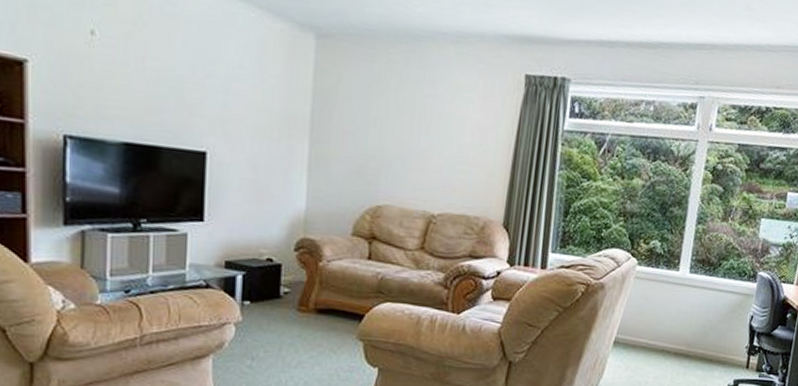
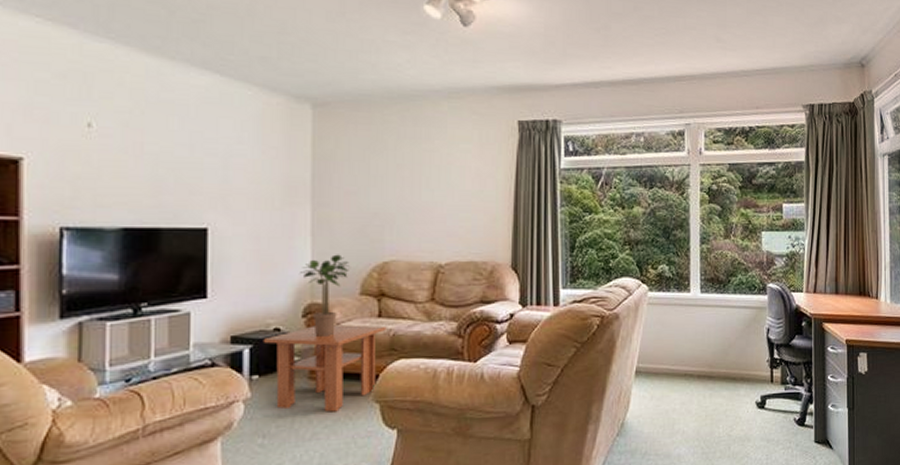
coffee table: none [255,260,375,345] -> present [263,325,387,412]
potted plant: none [295,192,344,273] -> present [300,254,350,337]

